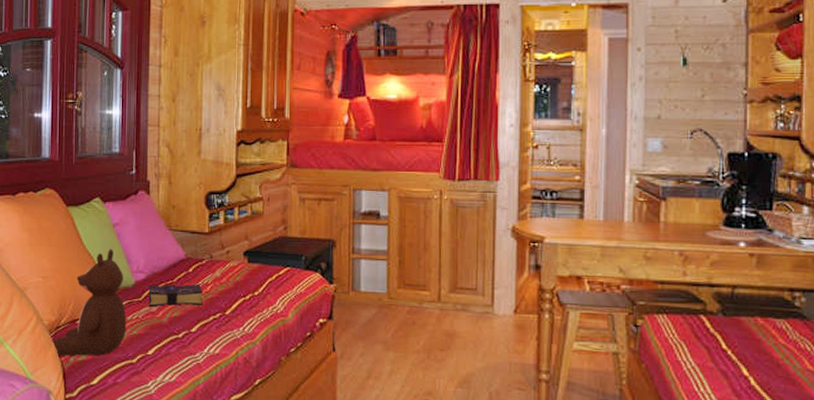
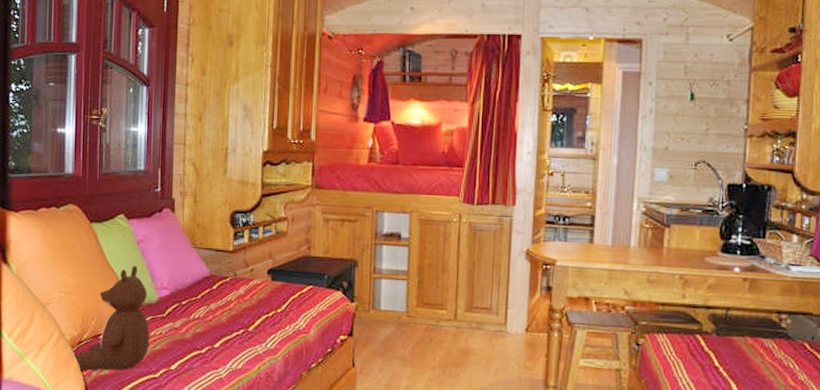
book: present [148,284,204,307] -> none [172,301,227,323]

